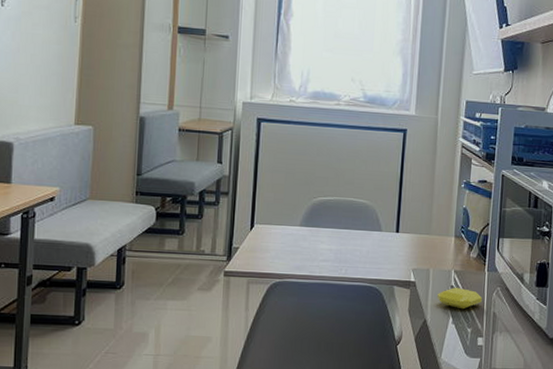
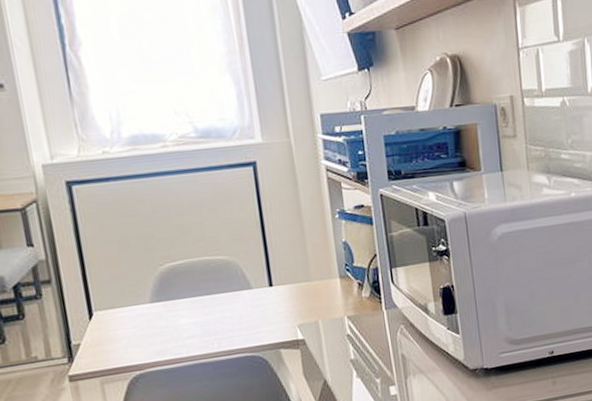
soap bar: present [436,287,483,310] -> none [332,334,387,359]

